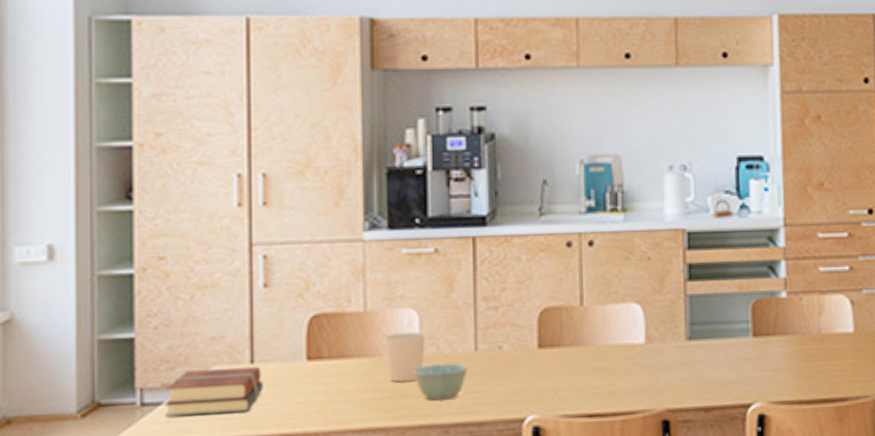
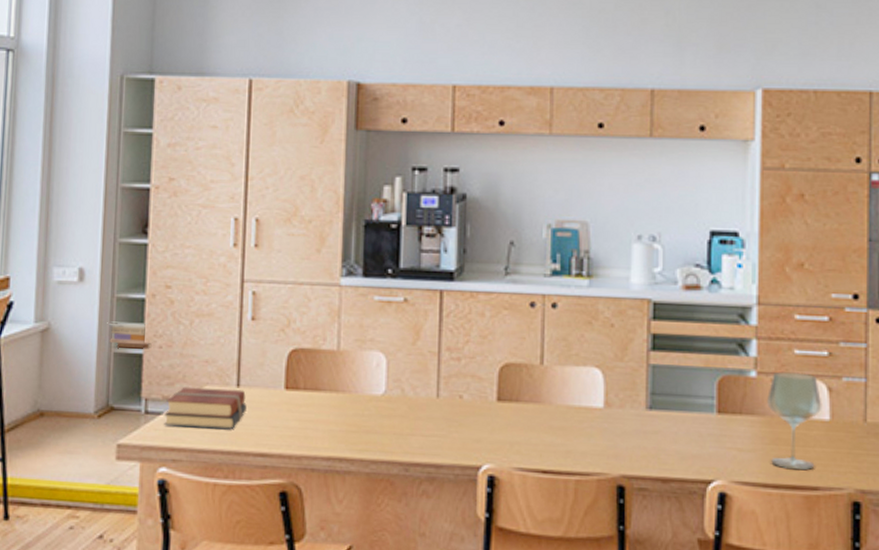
books: none [87,302,146,334] -> present [107,321,153,349]
dixie cup: present [385,331,425,383] -> none [355,372,391,420]
bowl: present [413,363,468,400] -> none [378,405,429,440]
wine glass: none [796,289,847,383] -> present [766,371,822,470]

